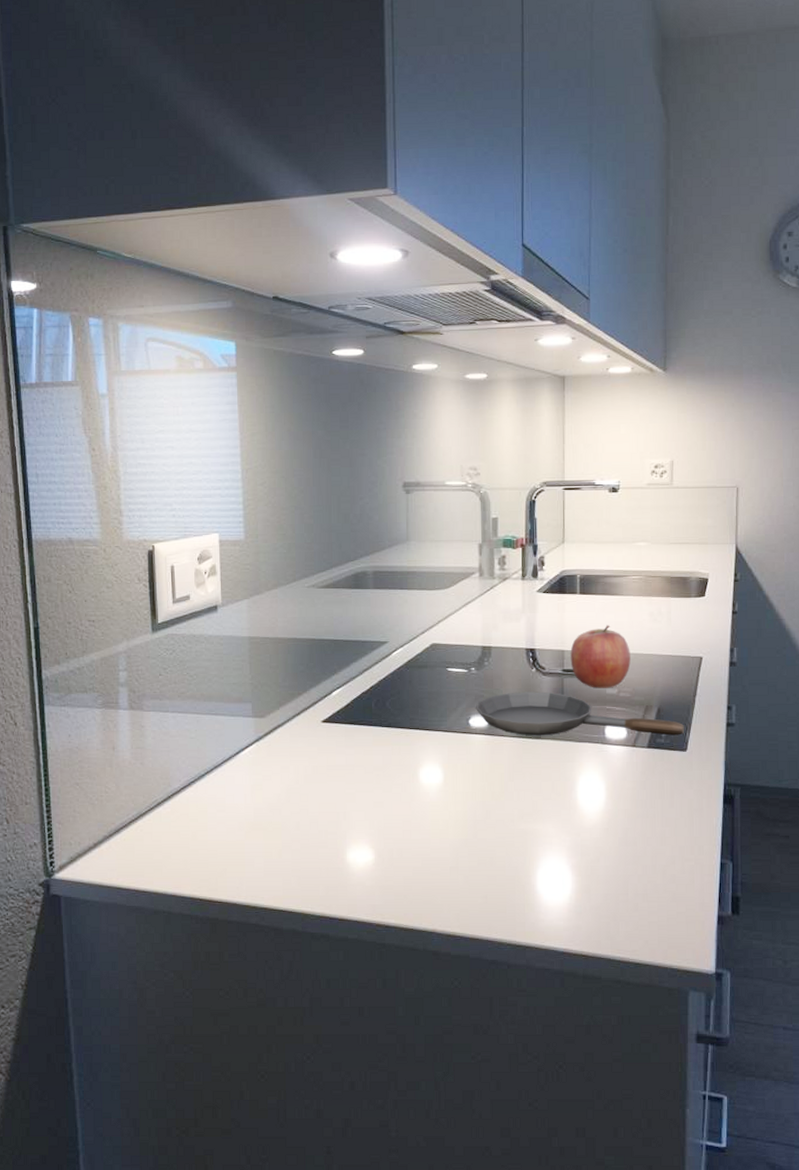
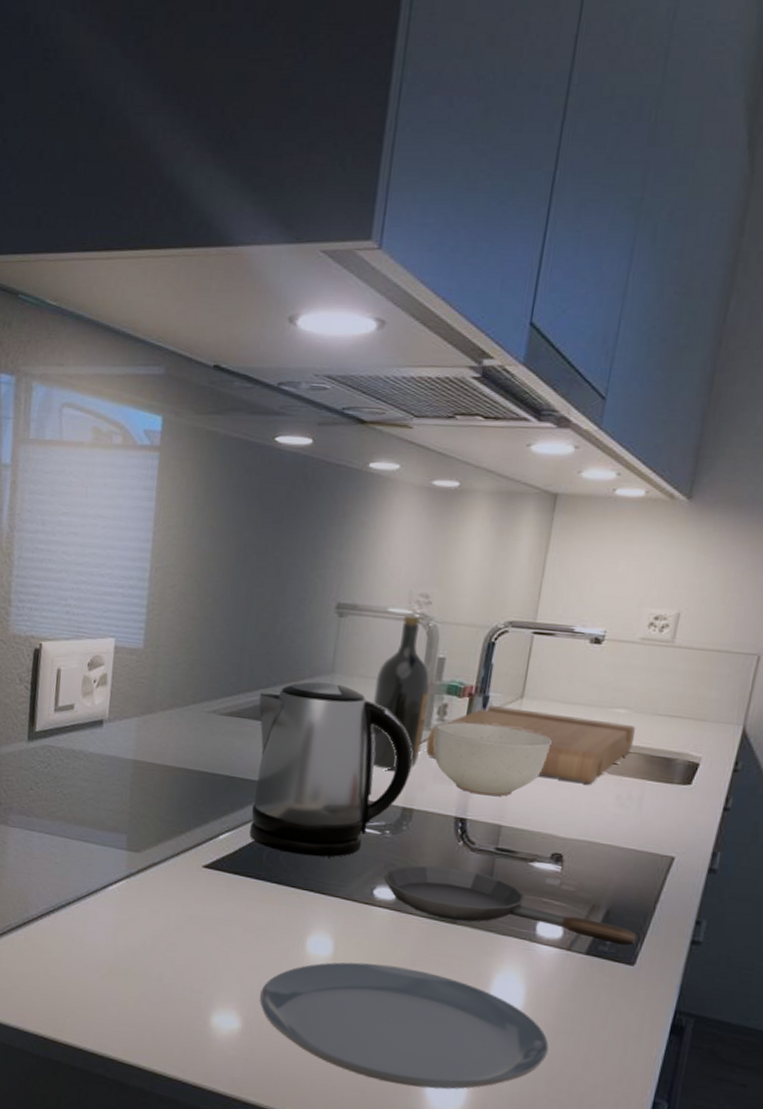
kettle: none [350,550,484,699] -> present [249,681,413,858]
plate: none [387,783,631,886] -> present [259,962,549,1089]
wine bottle: none [444,486,490,617] -> present [370,615,431,771]
cutting board: none [494,552,655,606] -> present [426,705,635,784]
bowl: none [497,567,593,627] -> present [433,721,552,796]
fruit: present [570,625,631,688] -> none [507,803,584,878]

